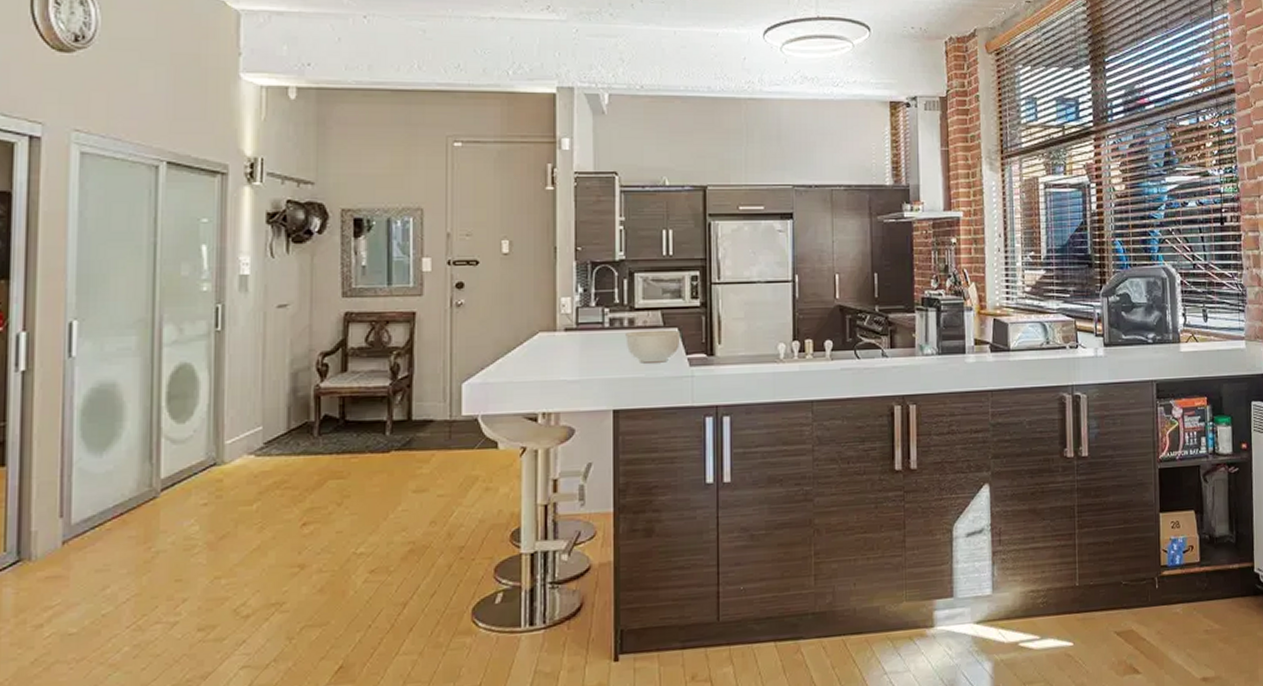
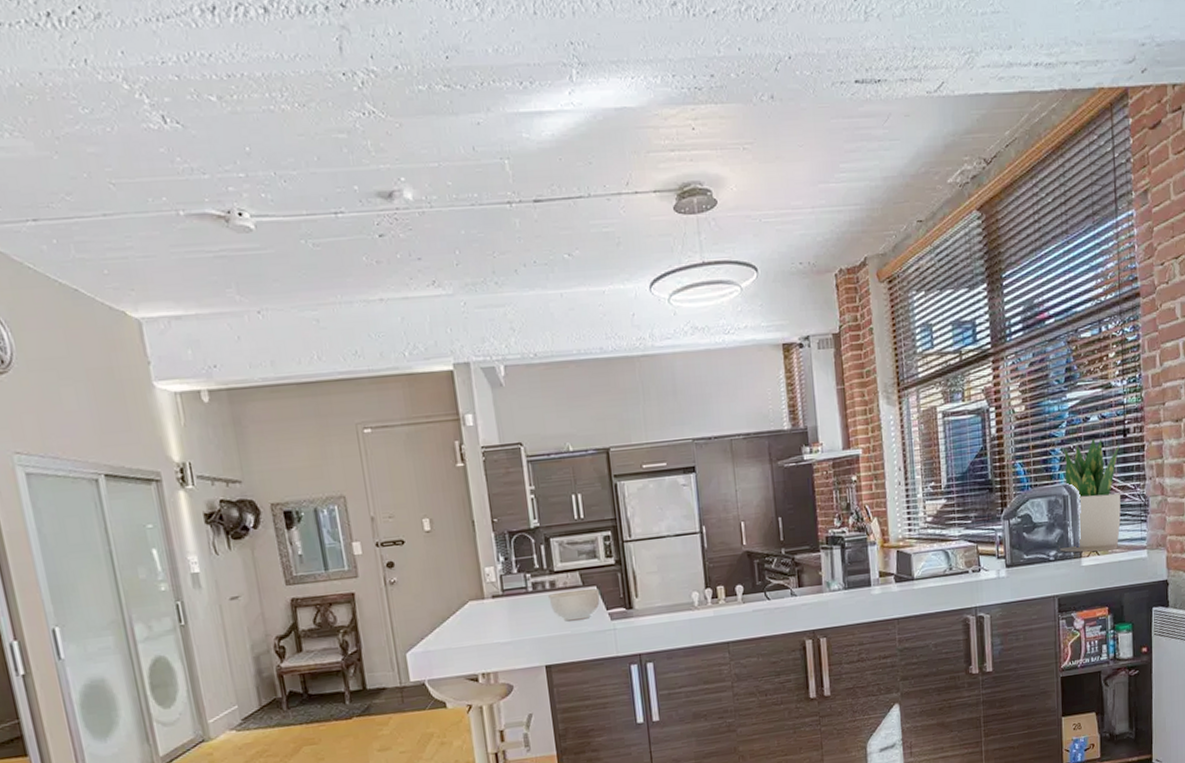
planter: none [1157,223,1219,339] -> present [1059,438,1121,553]

